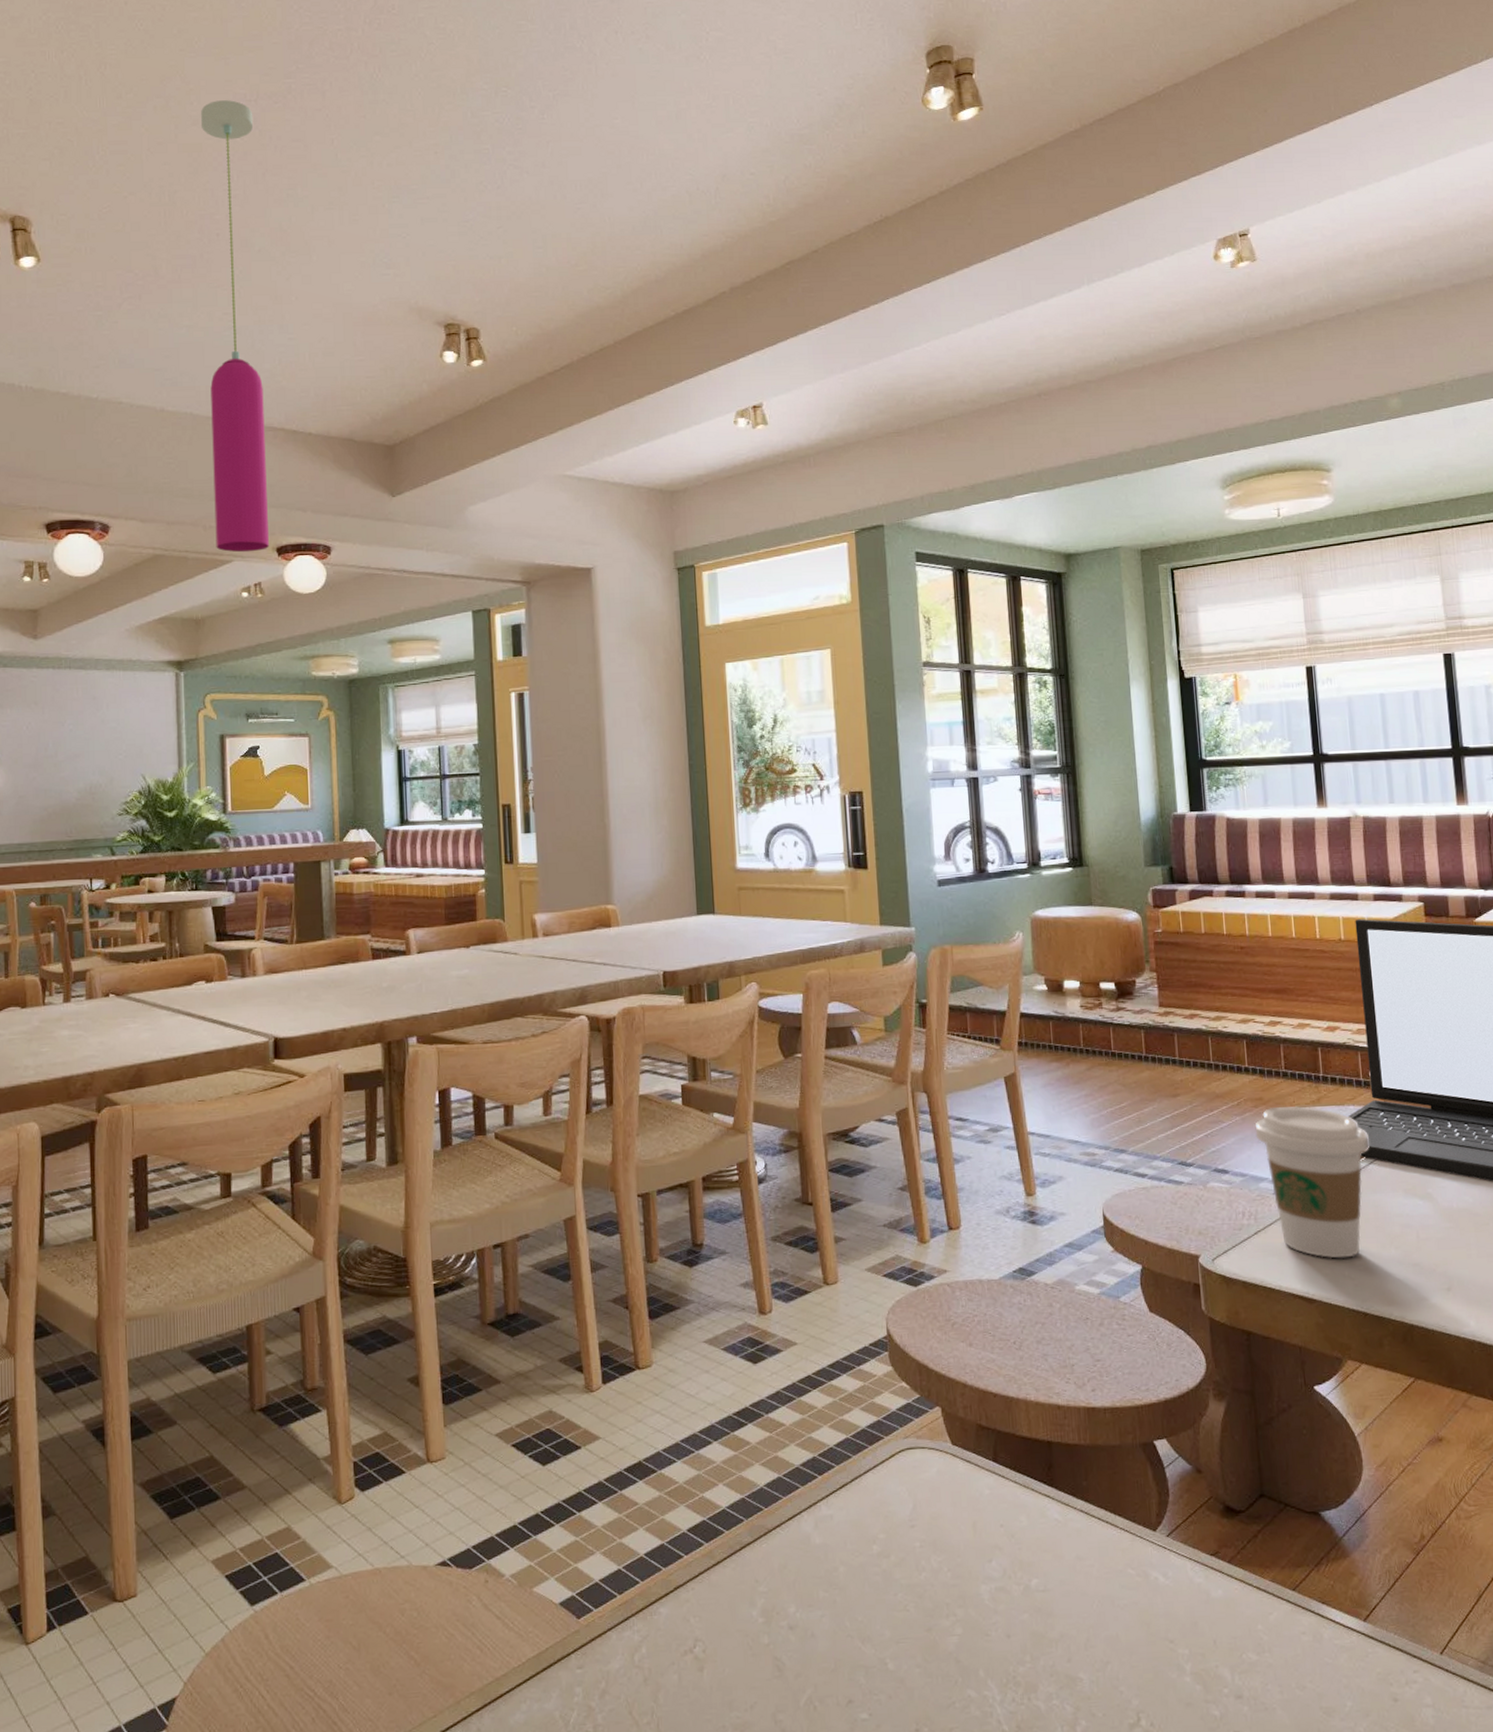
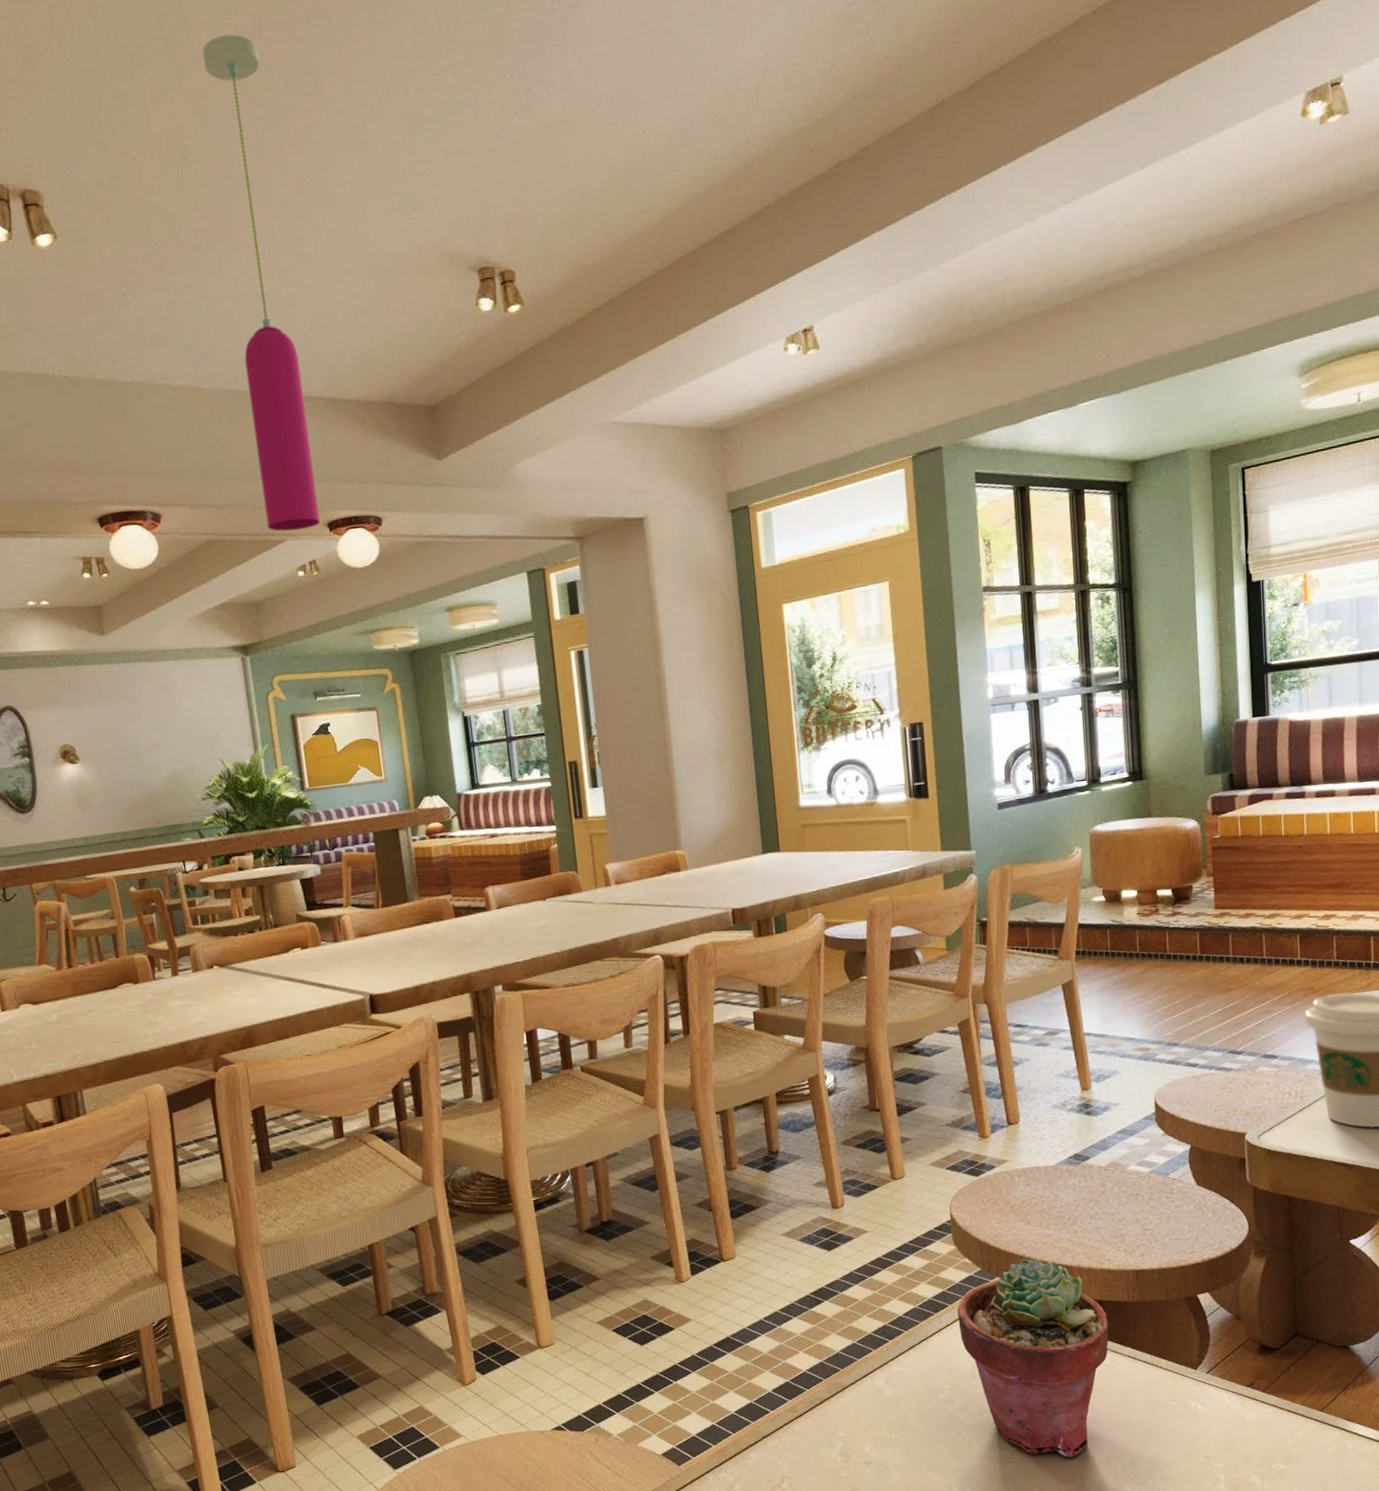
potted succulent: none [894,1386,1060,1633] -> present [957,1258,1109,1458]

